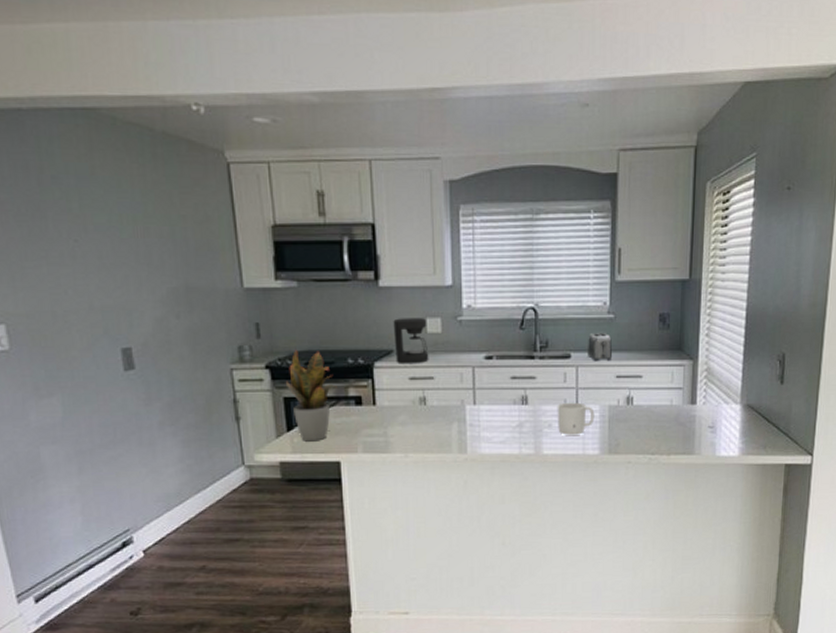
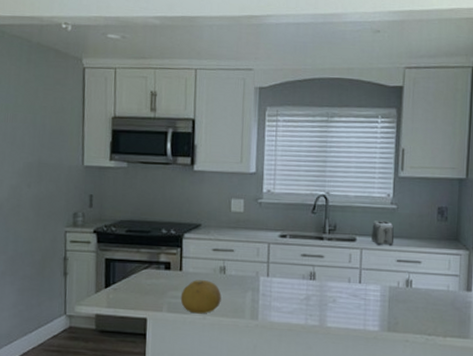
potted plant: present [285,350,337,442] -> none [108,219,151,299]
fruit: none [377,414,424,452] -> present [180,280,221,314]
coffee maker: present [393,318,429,364] -> none [202,197,232,238]
mug: present [557,402,595,435] -> none [341,280,376,312]

